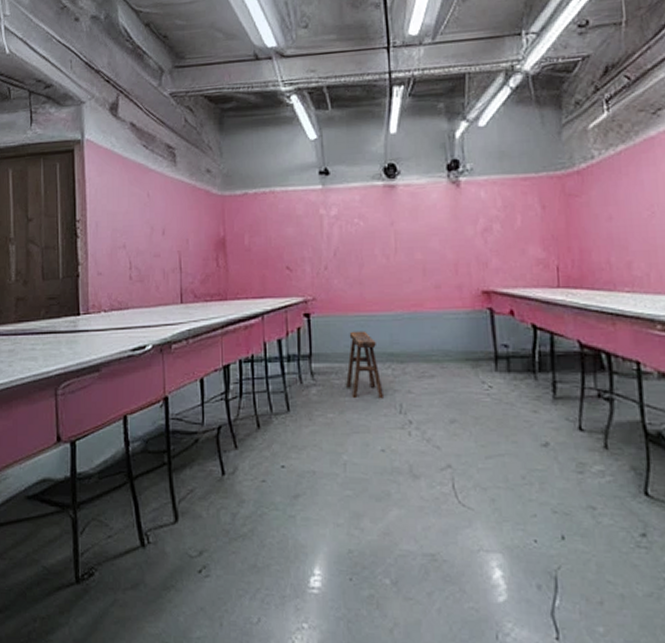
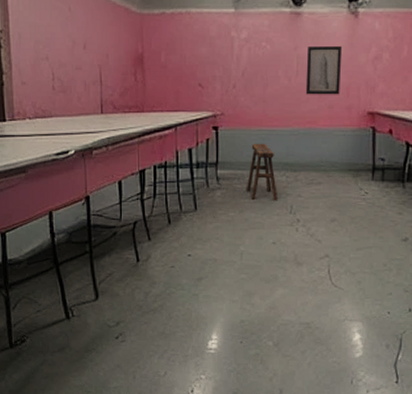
wall art: none [405,218,447,274] -> present [305,45,343,95]

